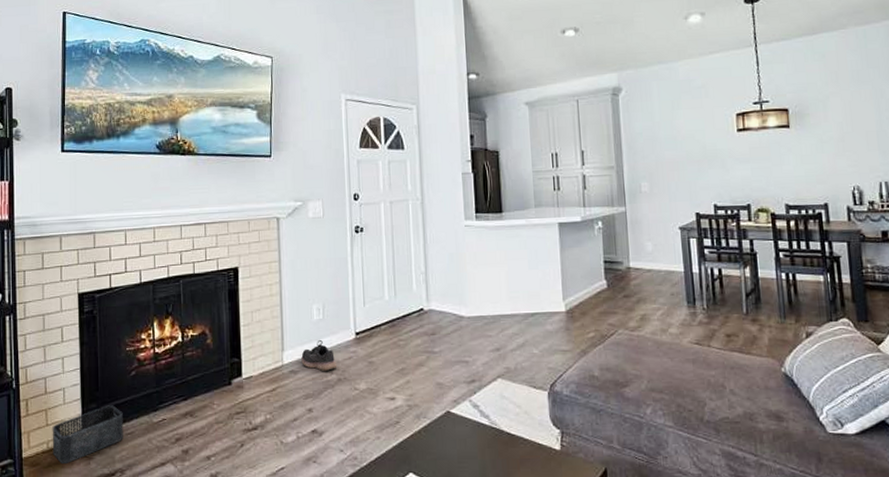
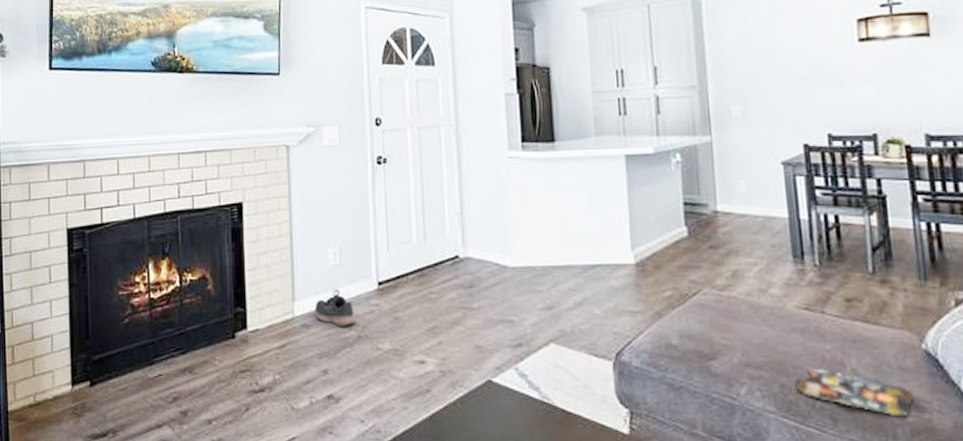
storage bin: present [52,405,123,463] -> none [39,356,116,420]
magazine: none [689,391,776,425] -> present [796,369,915,416]

